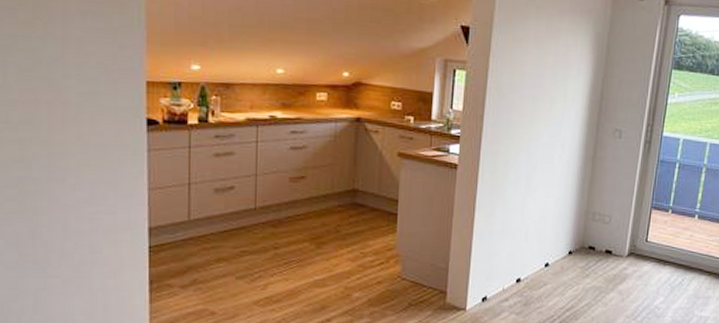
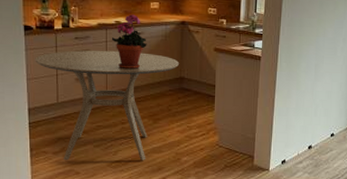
dining table: none [160,152,351,297] -> present [35,50,179,161]
potted plant: none [265,107,311,179] -> present [112,14,147,70]

